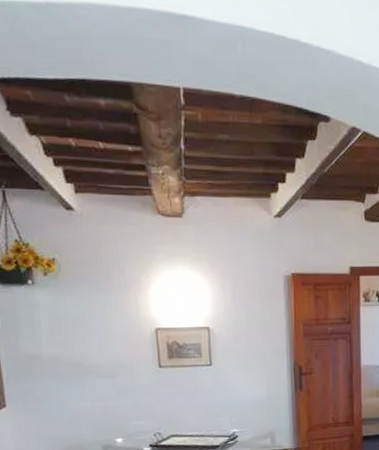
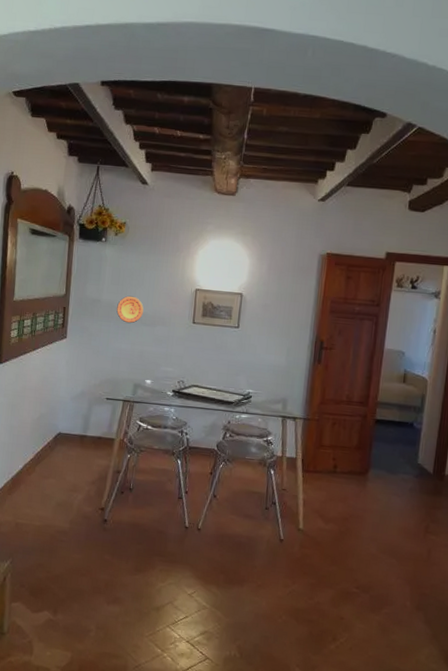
decorative plate: none [63,345,98,378] -> present [116,295,144,324]

